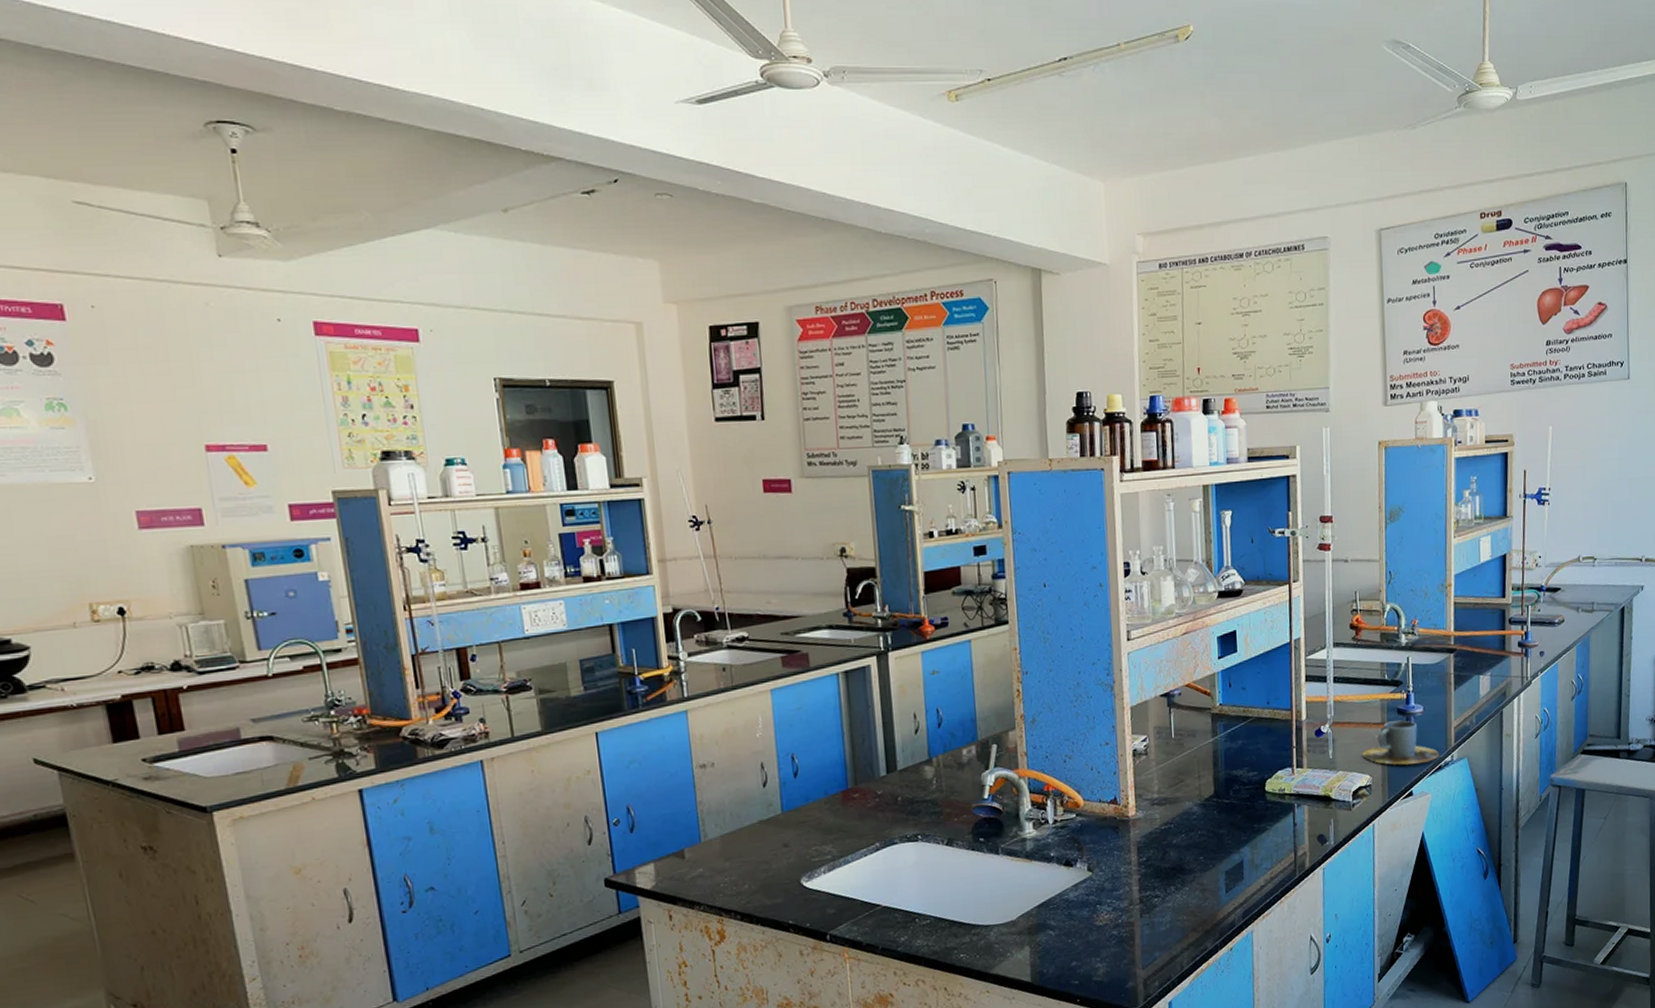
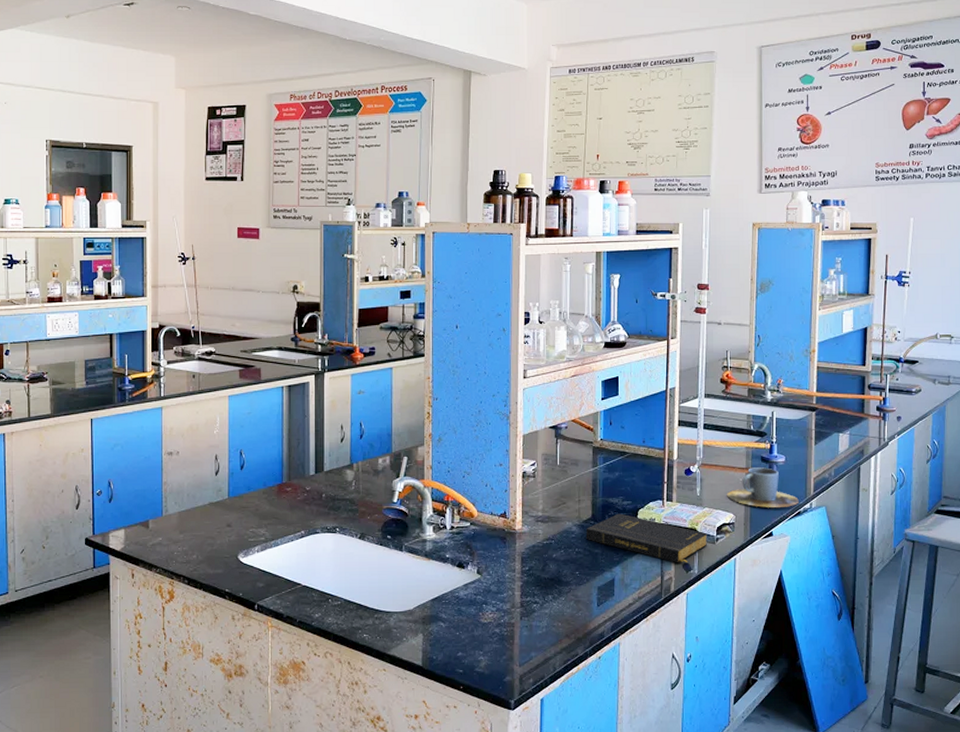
book: none [1208,786,1343,836] -> present [585,513,708,563]

